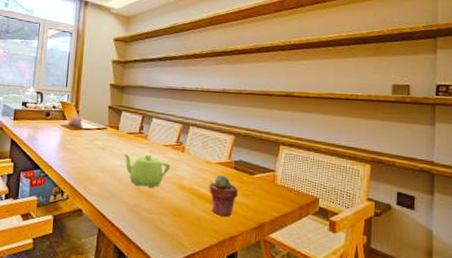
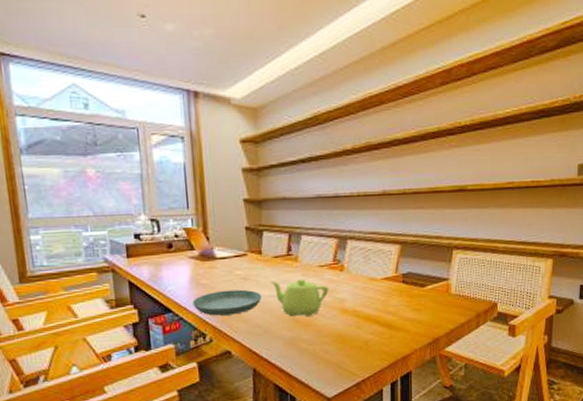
saucer: none [57,156,114,178] -> present [192,289,262,316]
potted succulent: present [209,175,238,218] -> none [375,292,408,337]

